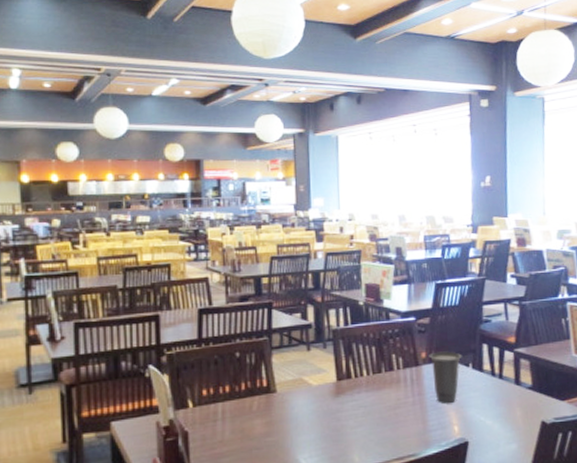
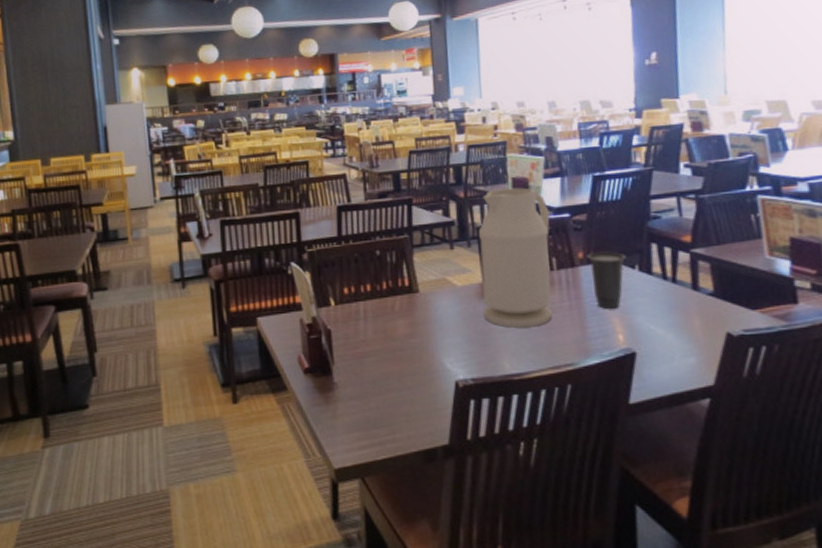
water jug: none [334,293,398,424] -> present [479,187,552,328]

